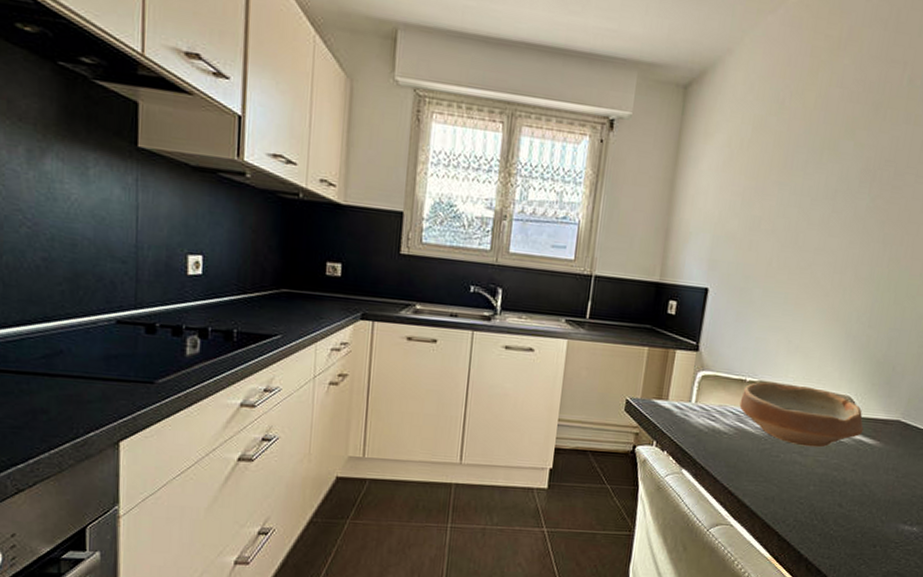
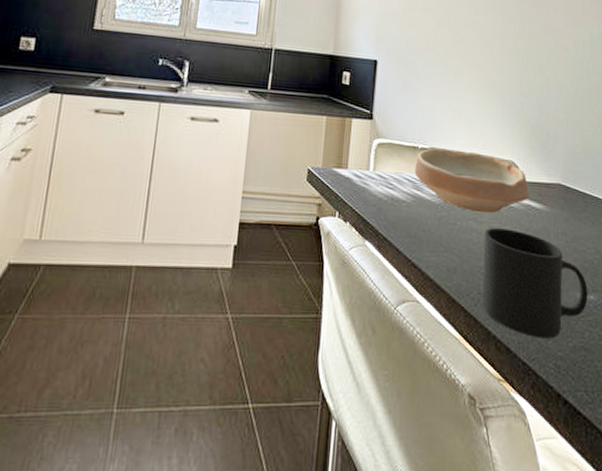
mug: none [797,461,912,564] -> present [482,228,588,339]

